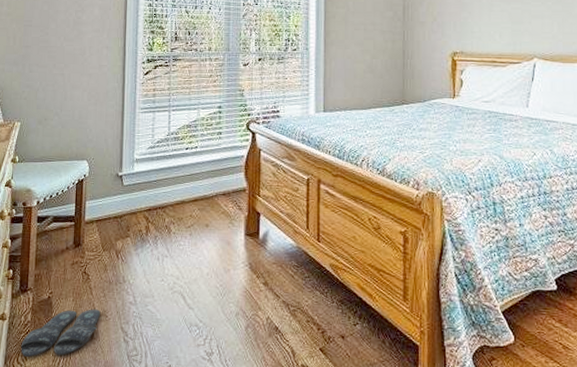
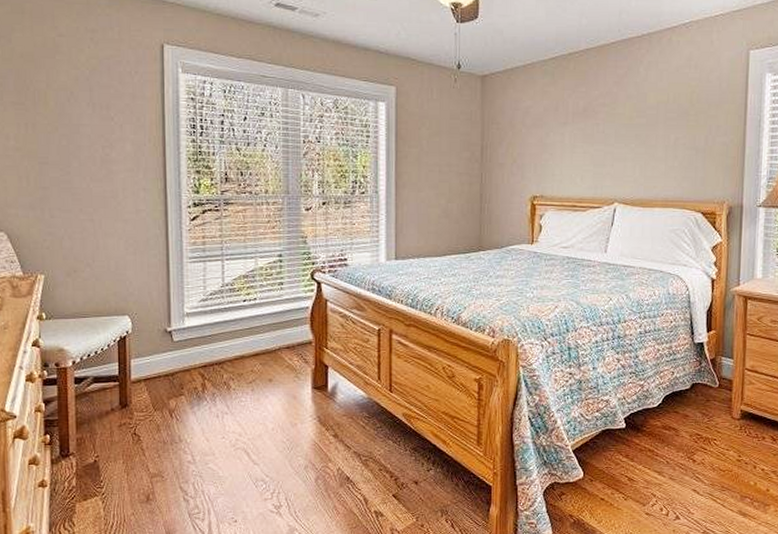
slippers: present [20,309,101,358] -> none [66,470,156,523]

